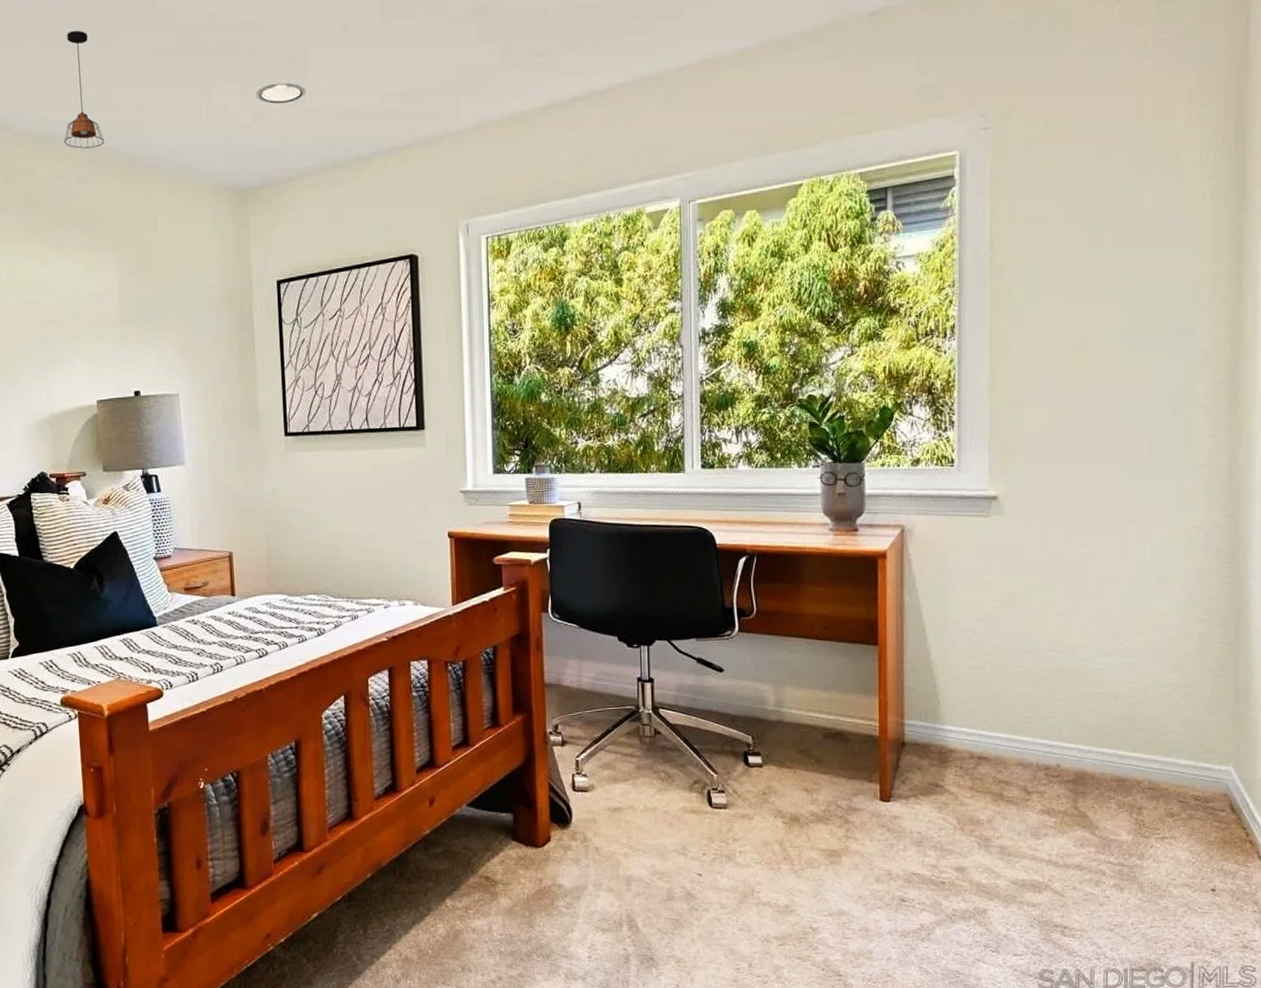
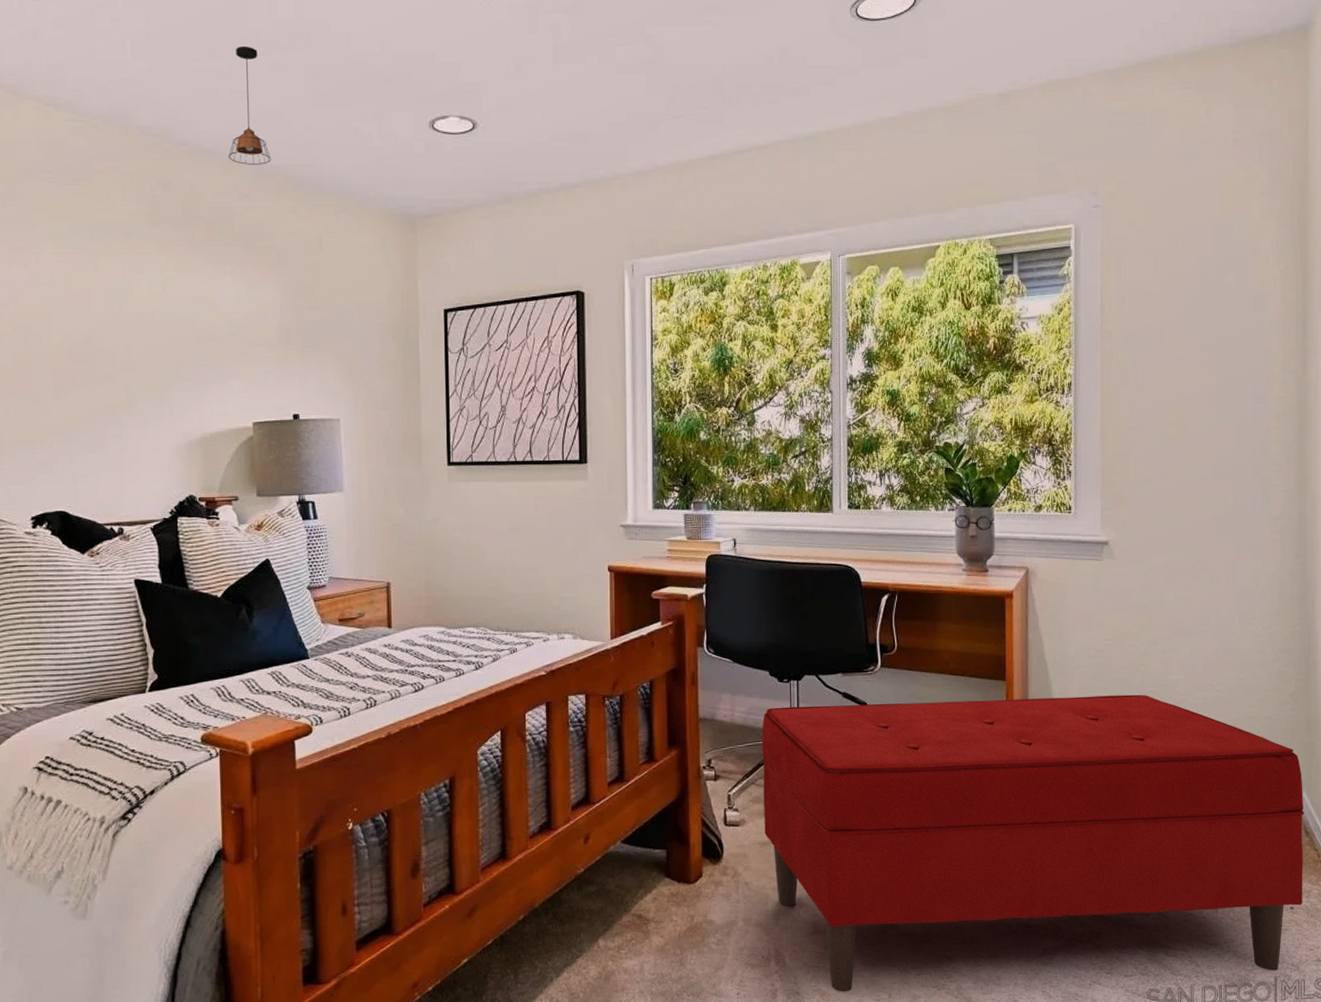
bench: none [610,659,1230,960] -> present [762,694,1304,992]

